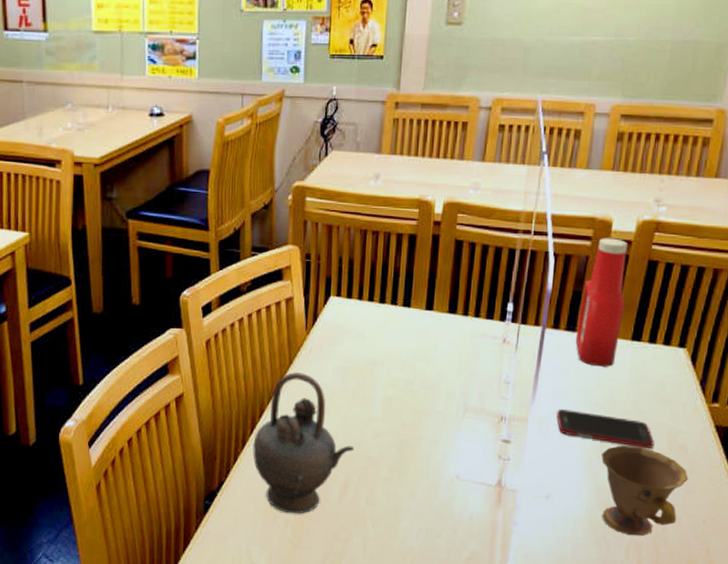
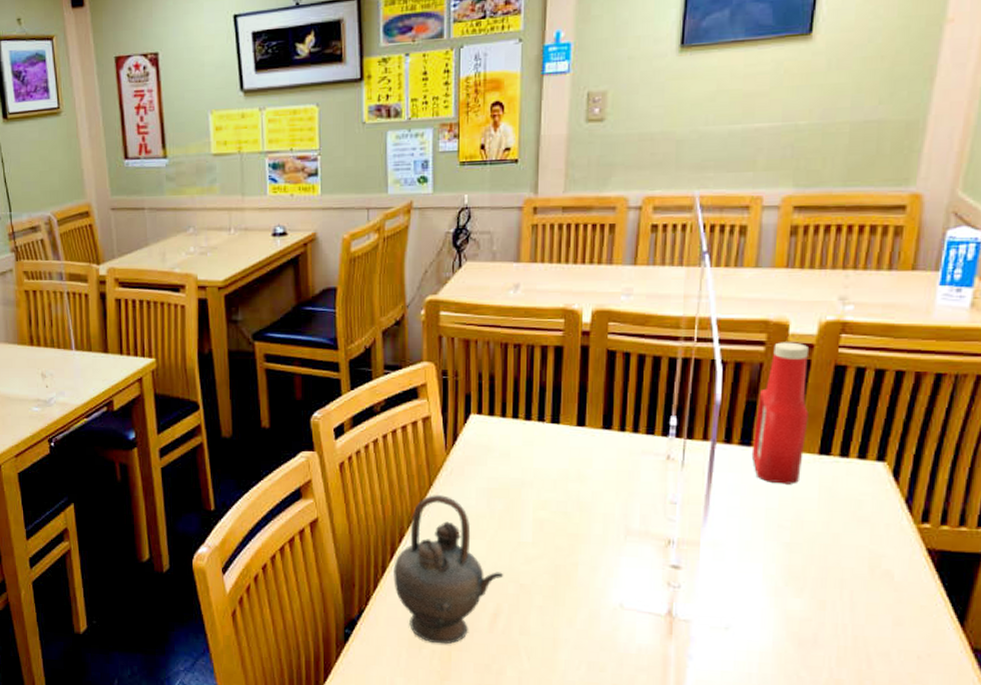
cell phone: present [557,409,655,448] -> none [733,532,853,574]
teacup: present [601,445,688,536] -> none [789,571,896,673]

